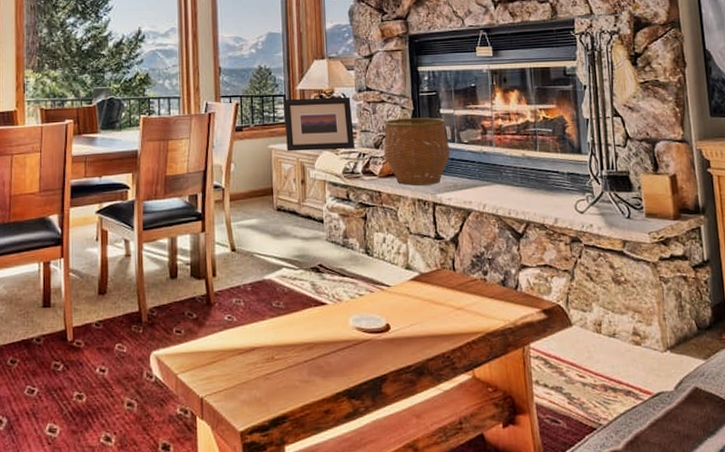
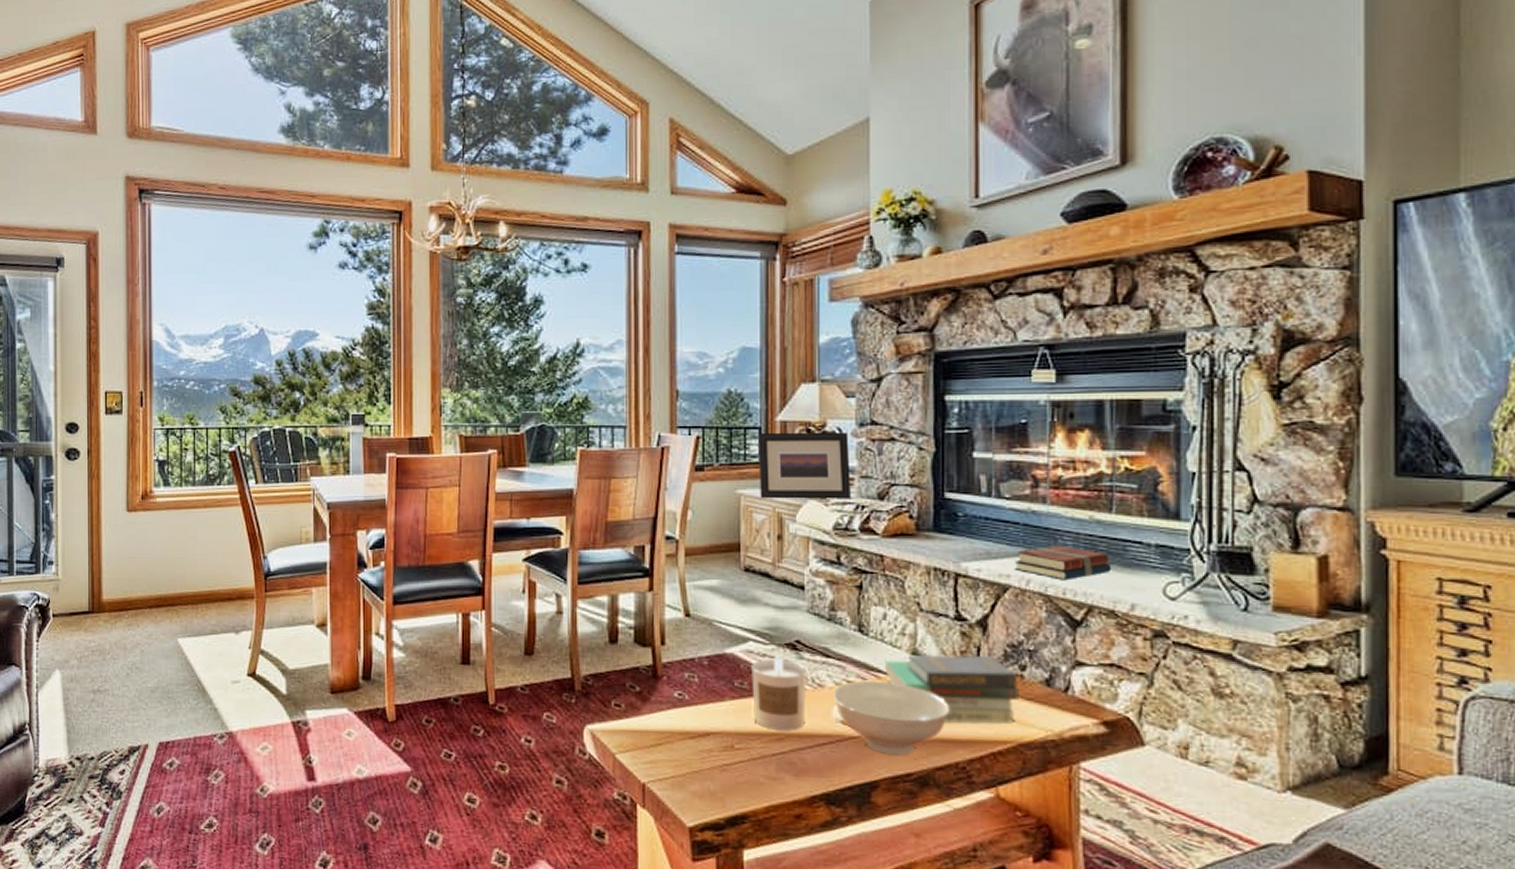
candle: none [285,279,330,340] -> present [752,657,807,731]
decorative bowl: none [349,292,436,351] -> present [834,680,950,755]
basket: present [383,116,451,186] -> none [889,461,984,550]
books: none [387,265,484,322] -> present [885,654,1019,724]
books: none [474,177,540,204] -> present [1015,545,1112,581]

